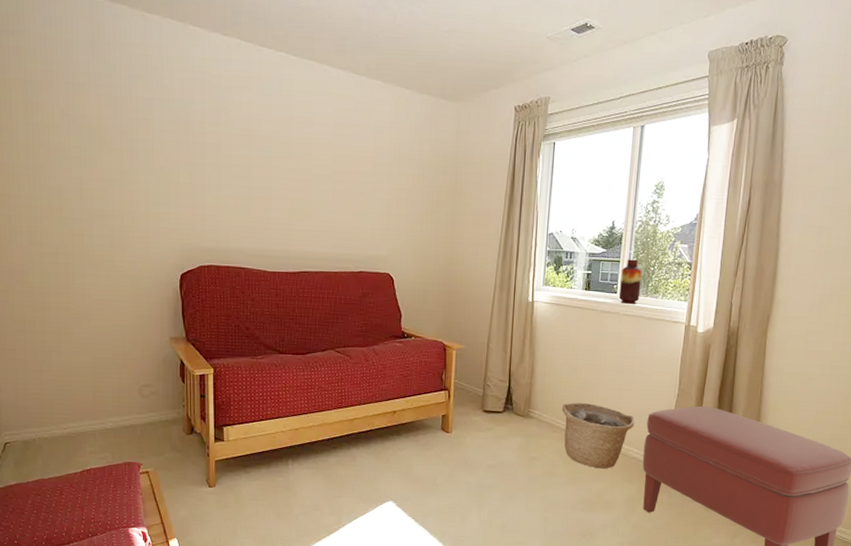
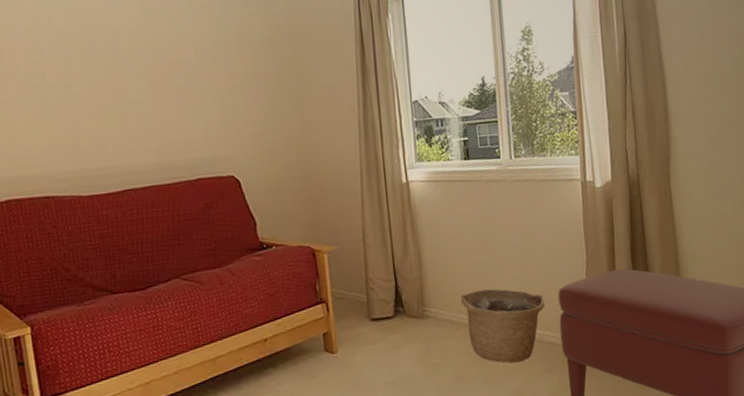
vase: present [618,259,642,305] -> none [501,116,527,170]

